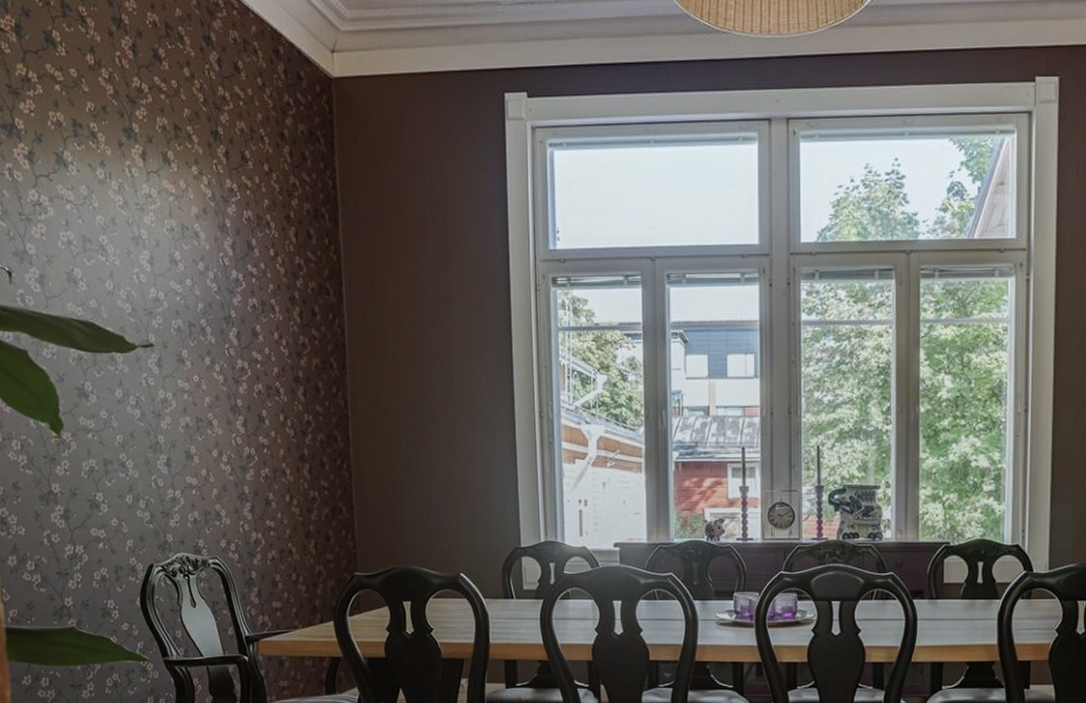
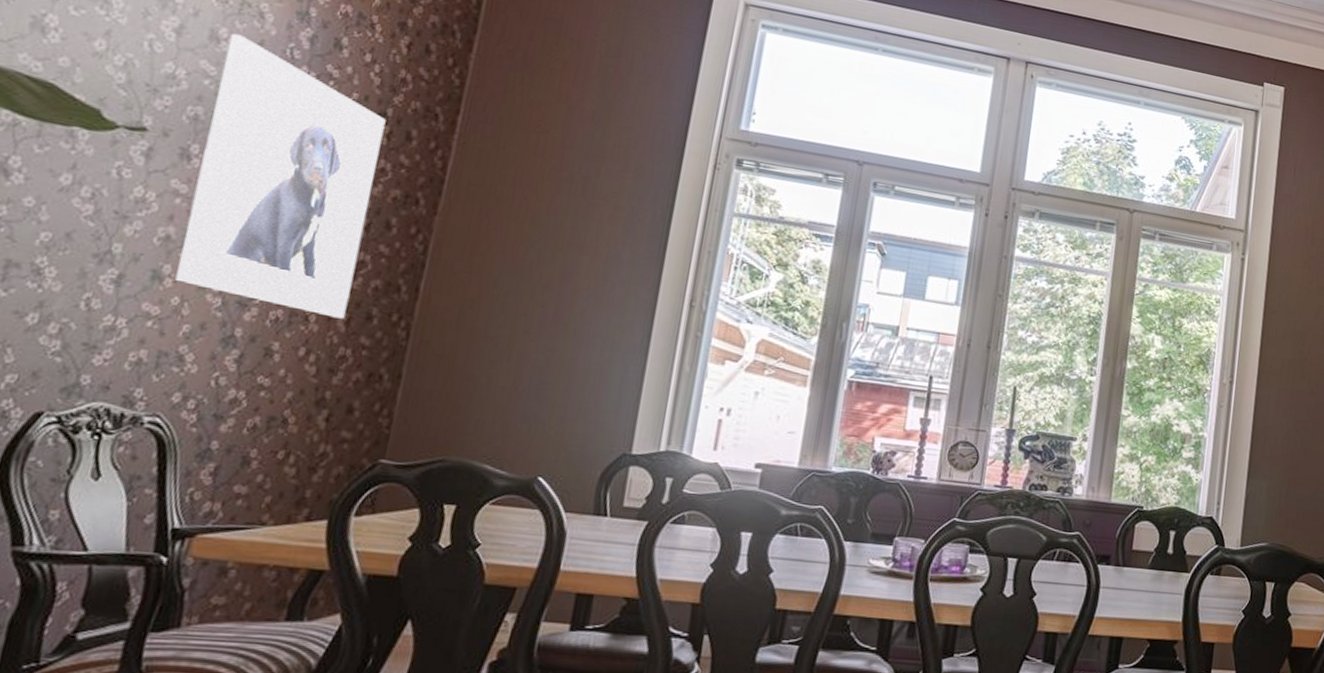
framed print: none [182,254,307,469] -> present [175,33,386,319]

